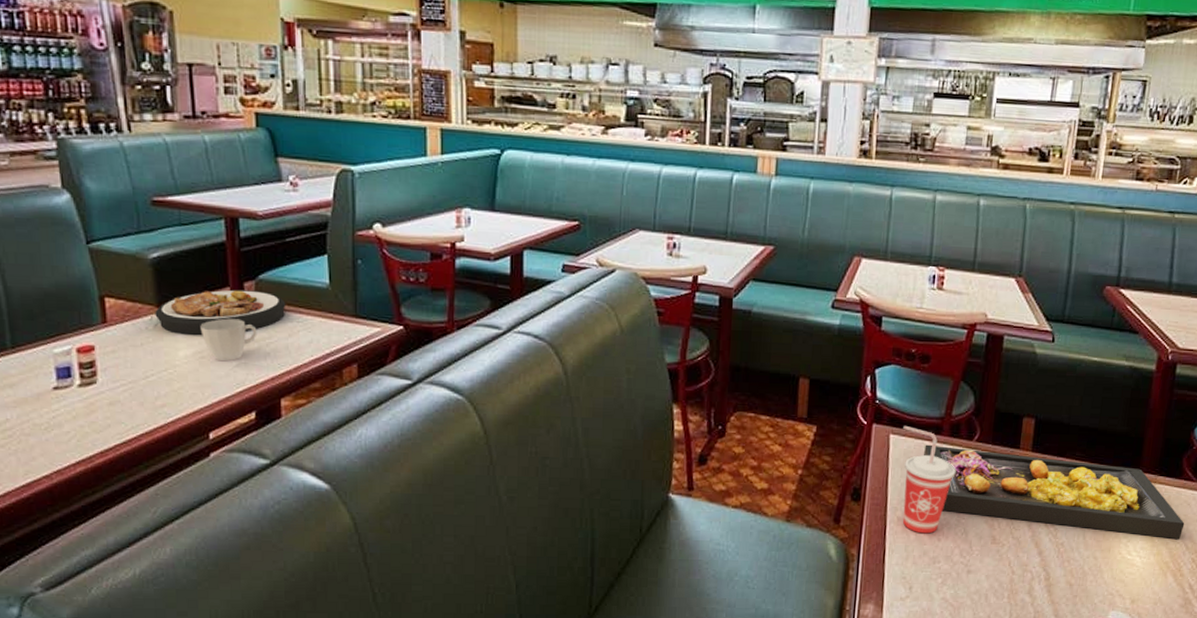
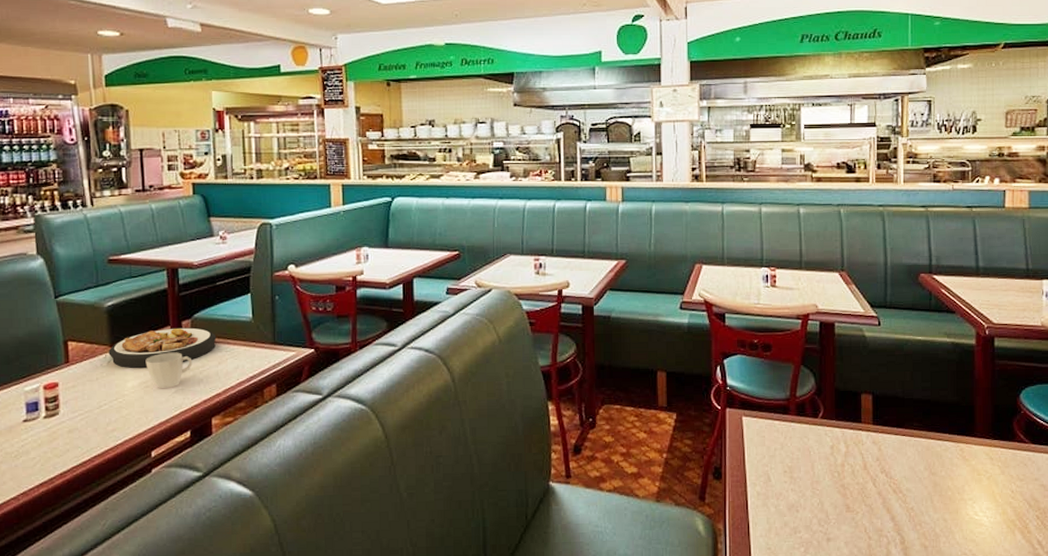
beverage cup: present [902,425,956,534] -> none [754,408,806,506]
food tray: present [924,444,1185,540] -> none [775,424,1024,499]

